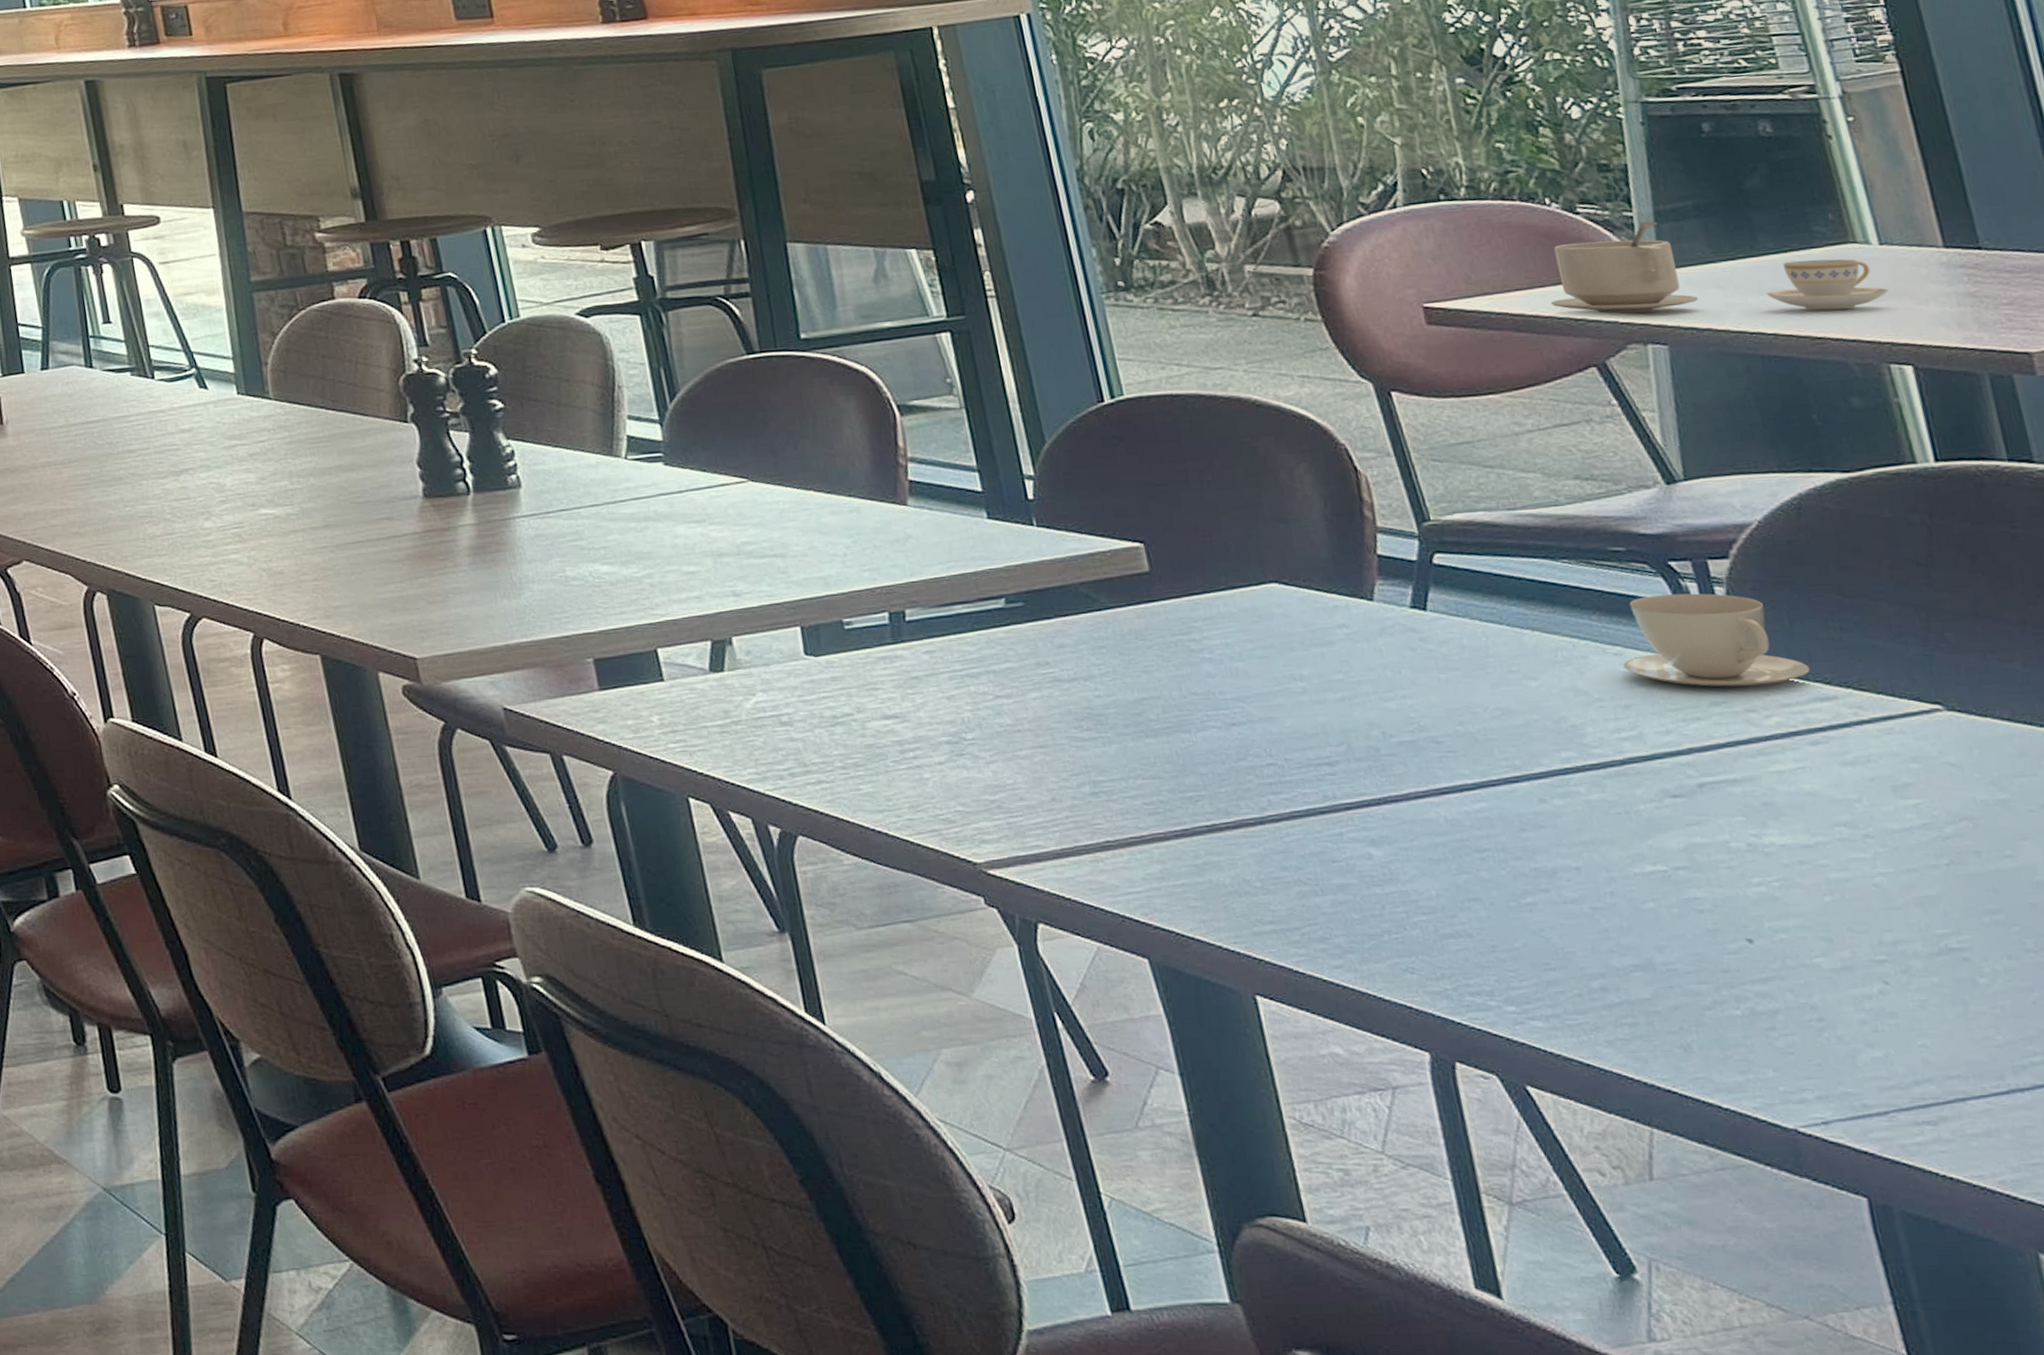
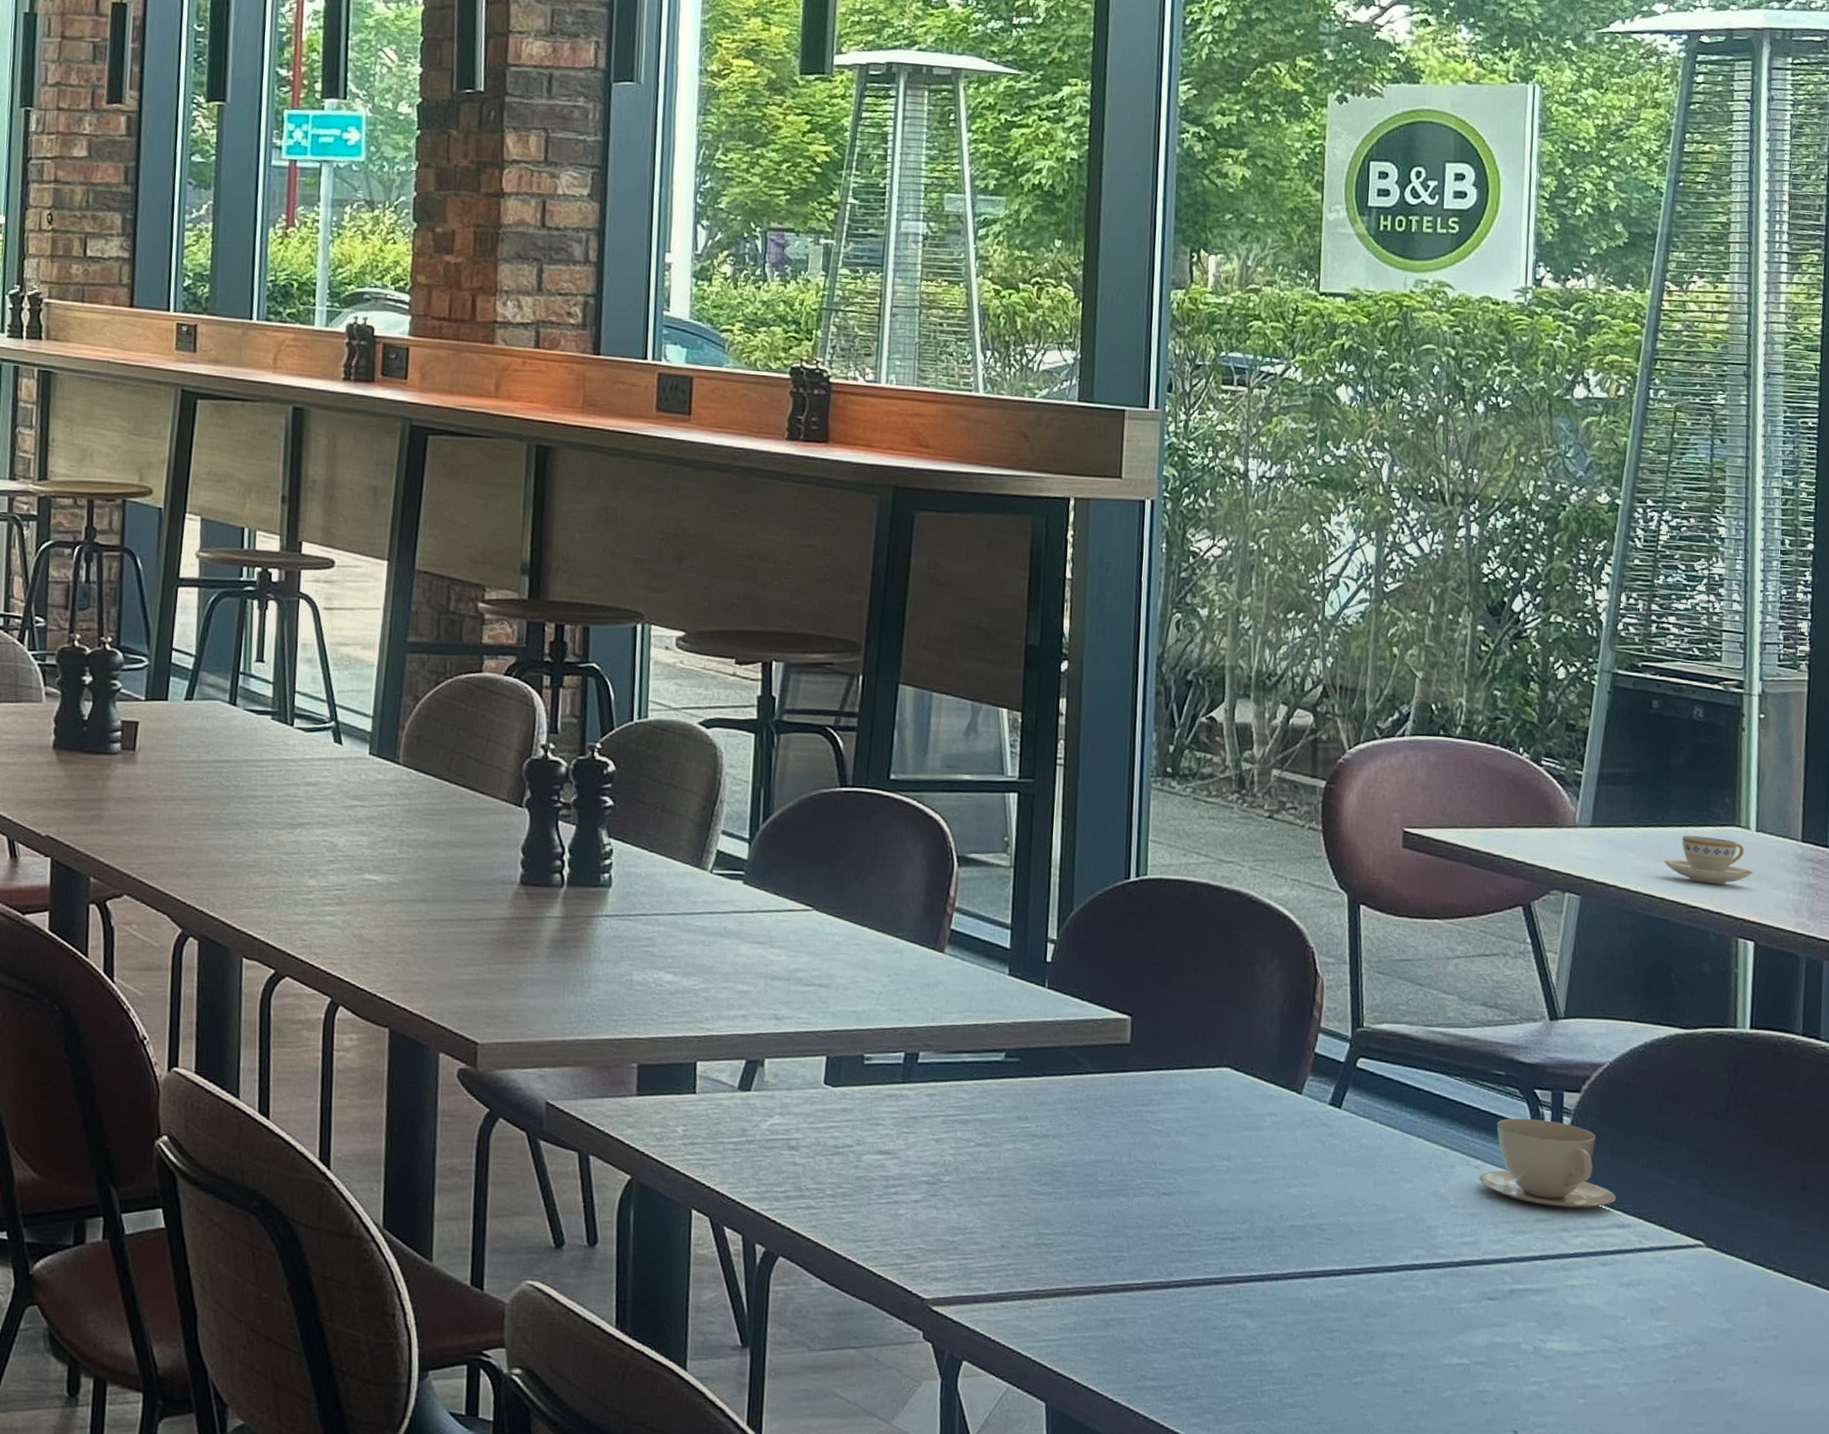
teacup: present [1551,221,1699,314] -> none [1502,781,1613,863]

